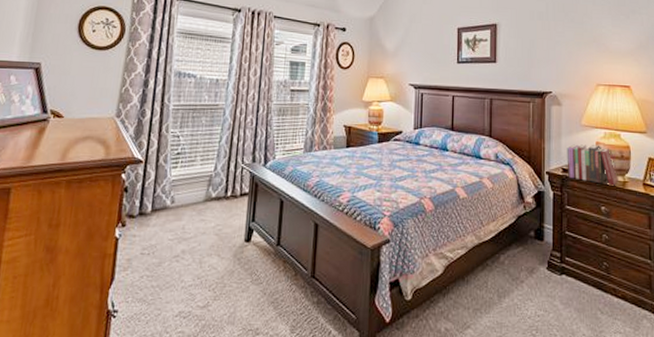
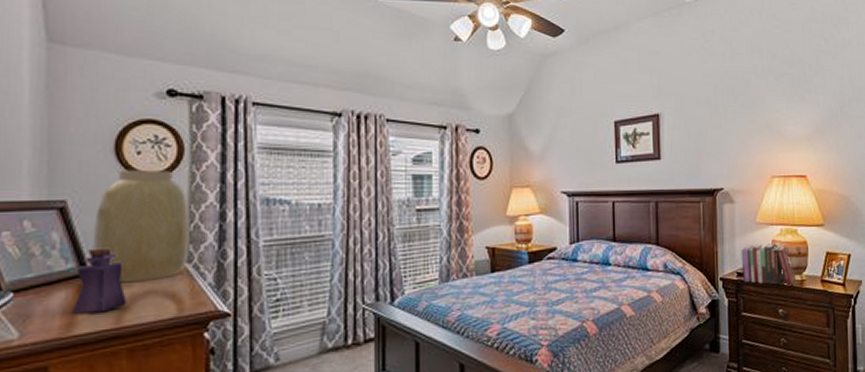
perfume bottle: none [33,101,73,150] -> present [72,249,127,314]
vase: none [53,43,123,129] -> present [92,169,189,283]

